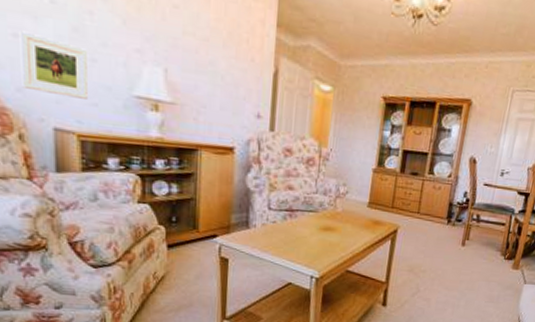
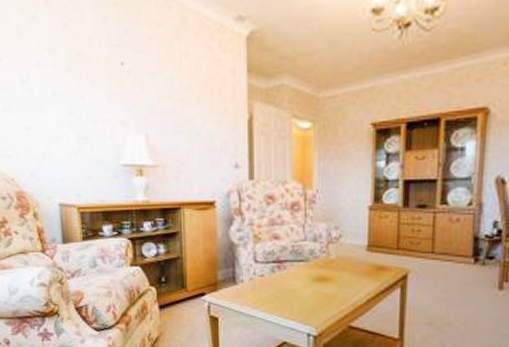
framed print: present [19,31,88,99] -> none [30,123,84,175]

